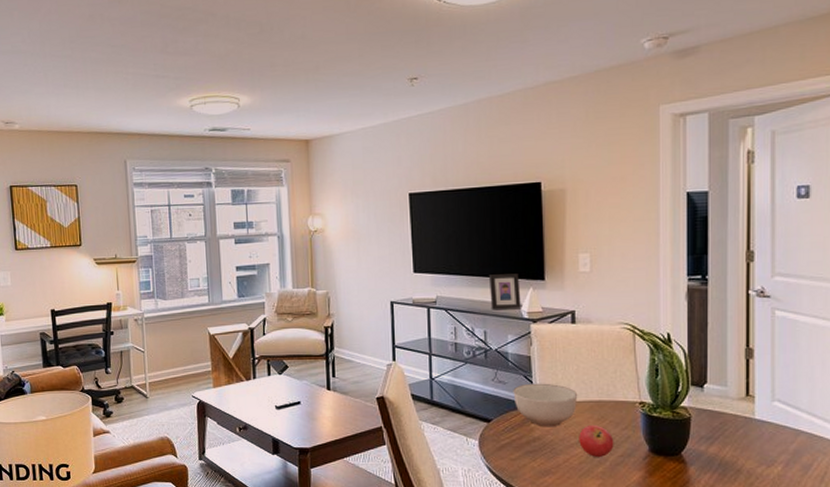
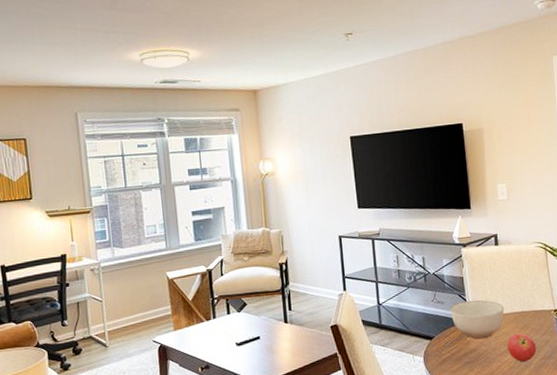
picture frame: present [488,274,521,309] -> none [423,204,452,237]

